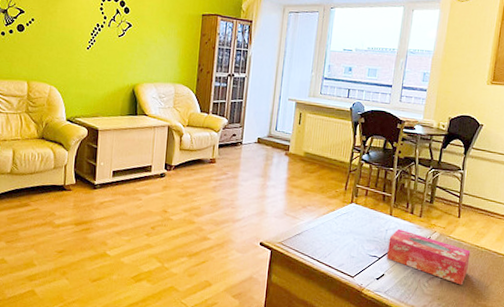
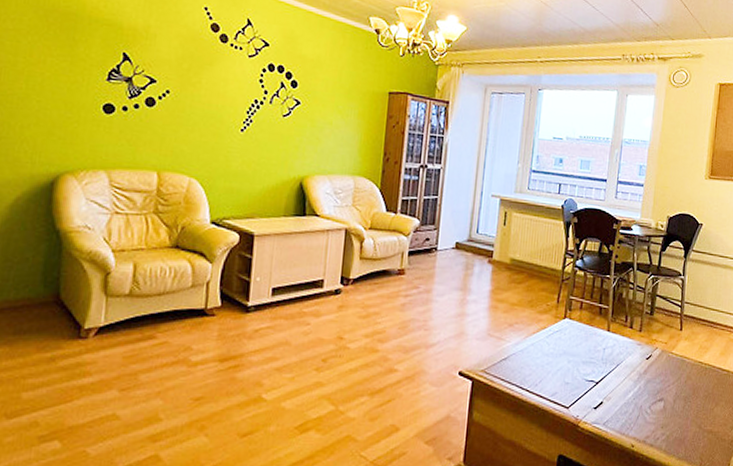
tissue box: present [387,228,471,285] -> none [605,346,694,409]

